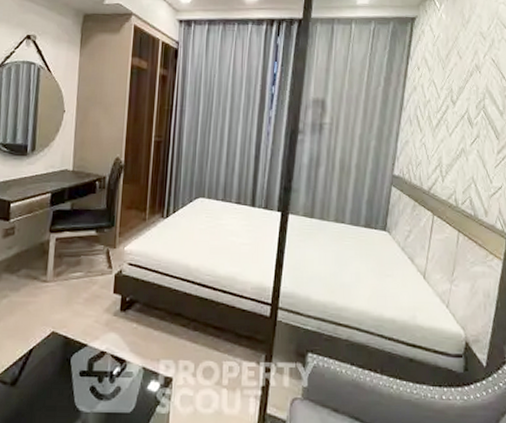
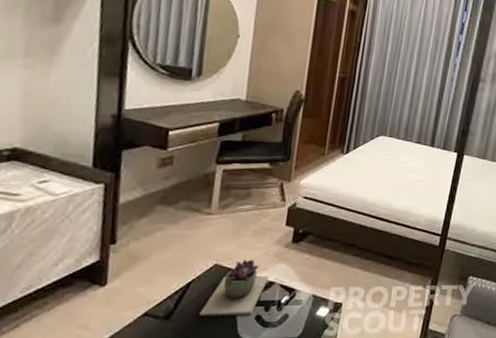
succulent plant: none [40,327,100,386] -> present [199,259,268,317]

